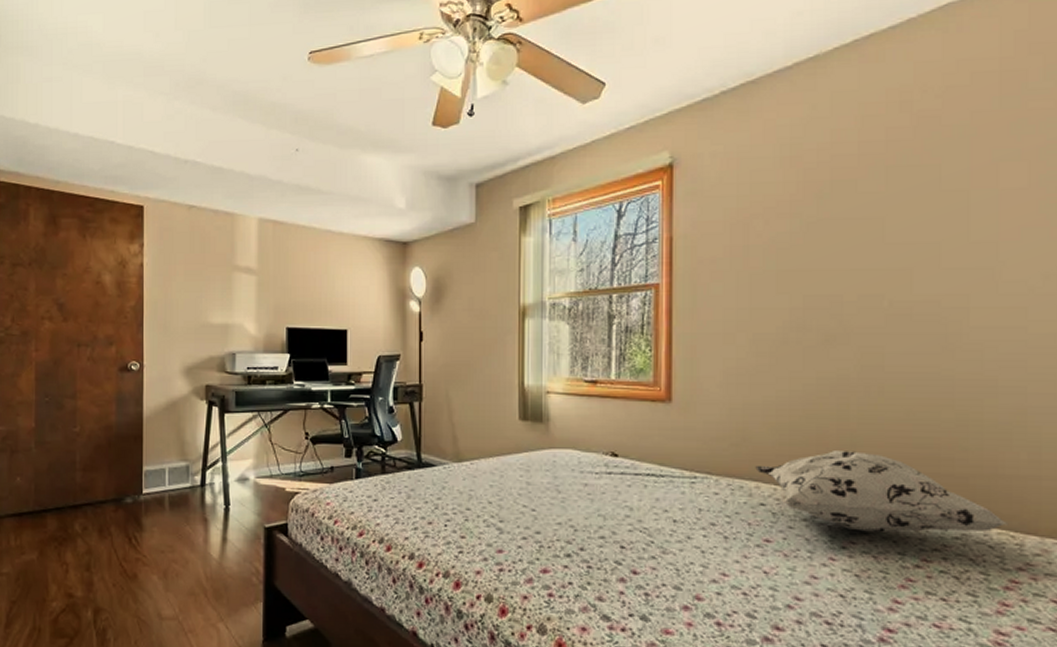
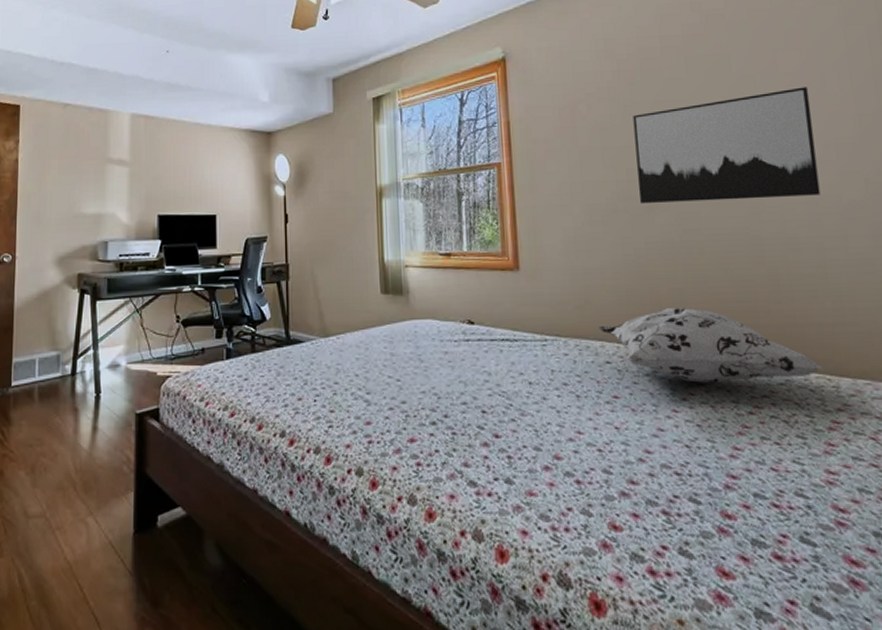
wall art: none [816,205,1033,334] -> present [633,87,821,203]

